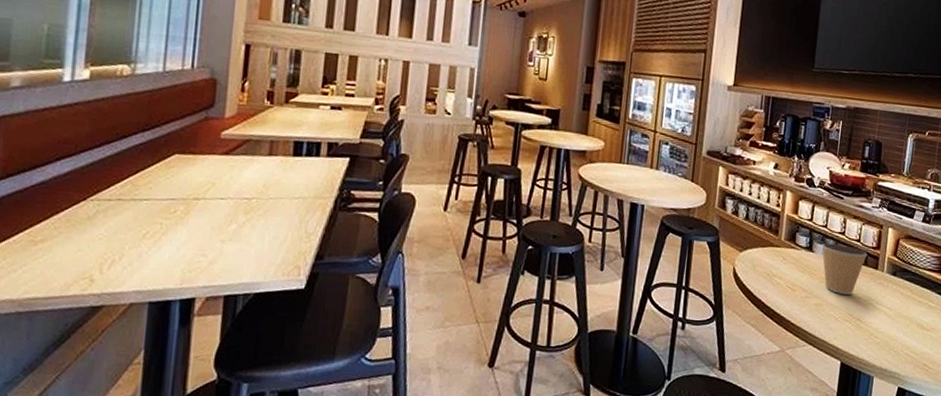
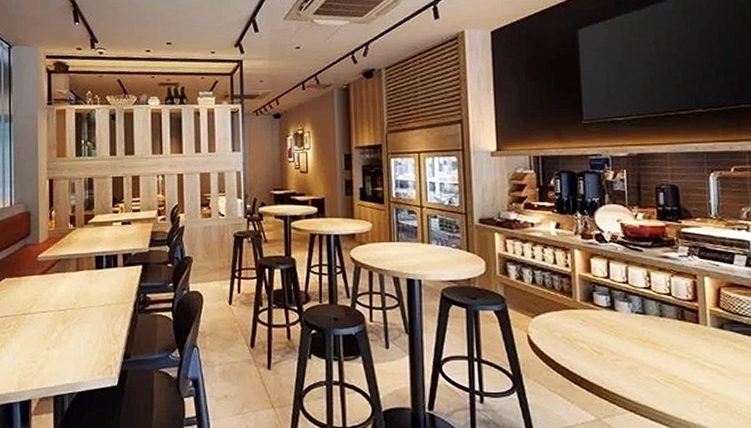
coffee cup: present [822,243,868,296] -> none [626,299,683,355]

